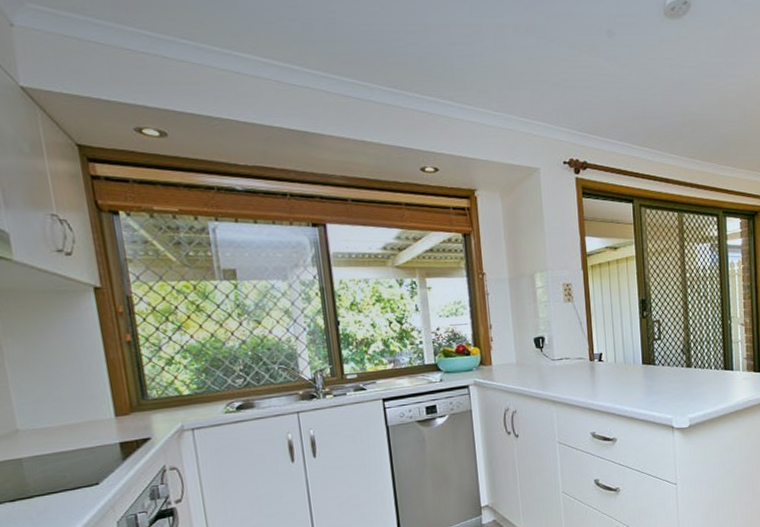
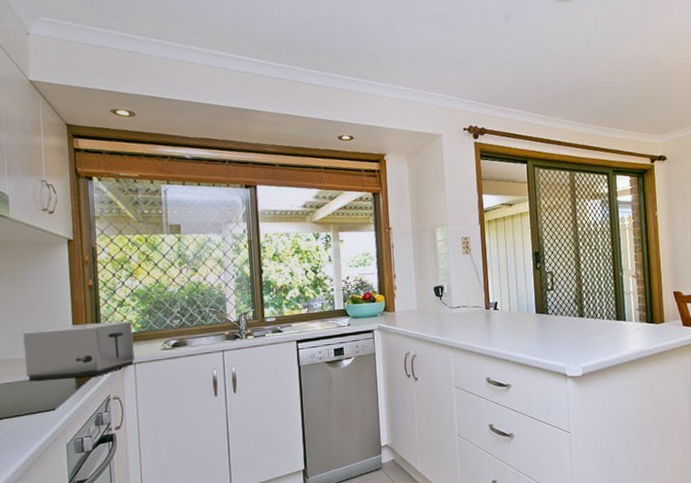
toaster: none [47,380,192,454] -> present [23,320,135,382]

